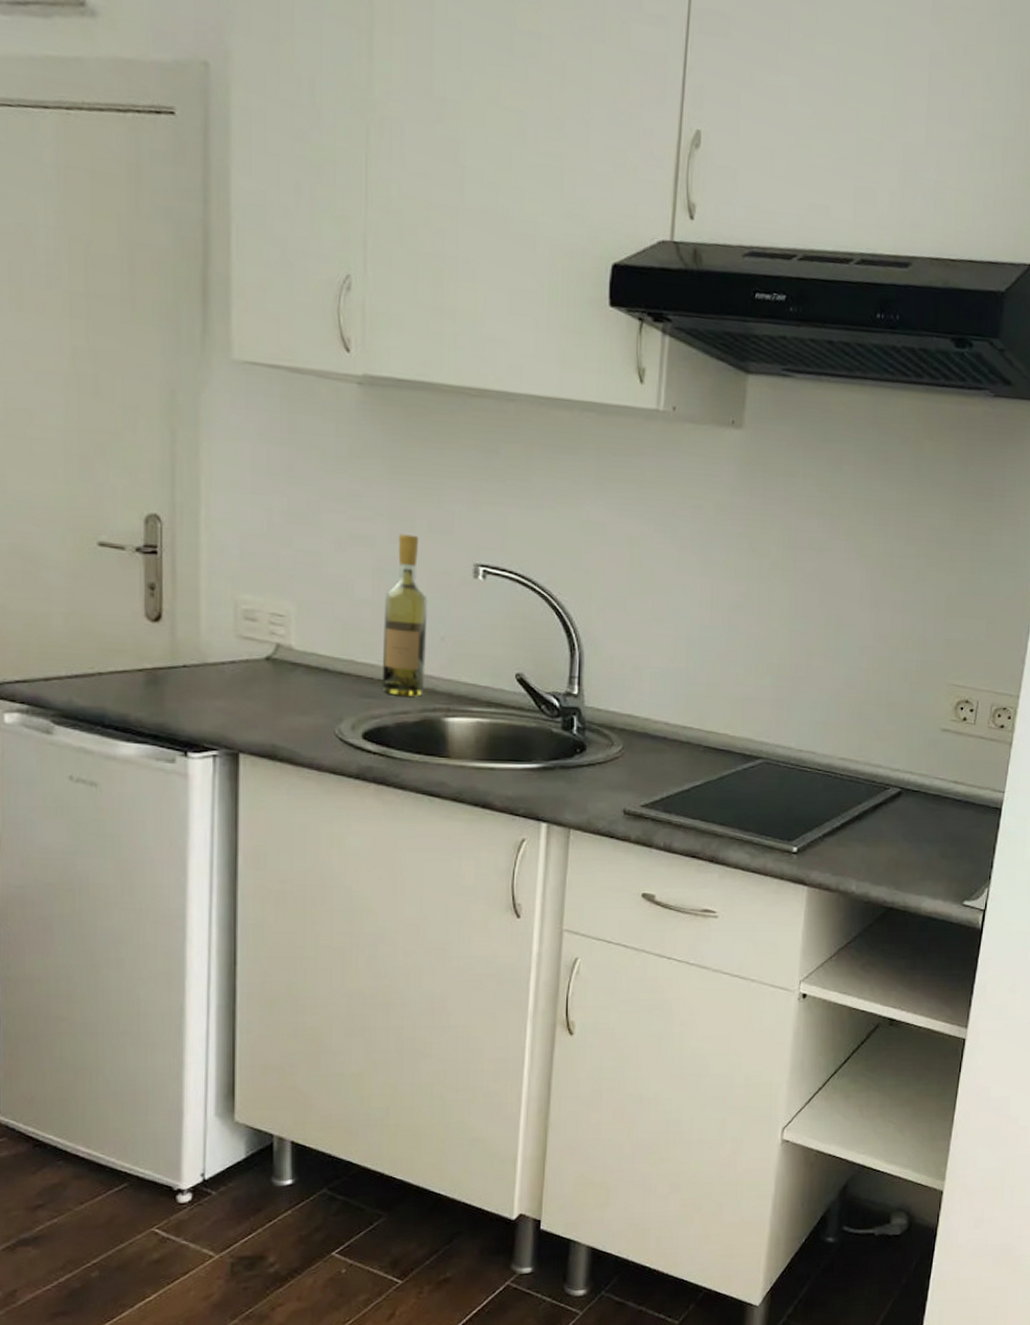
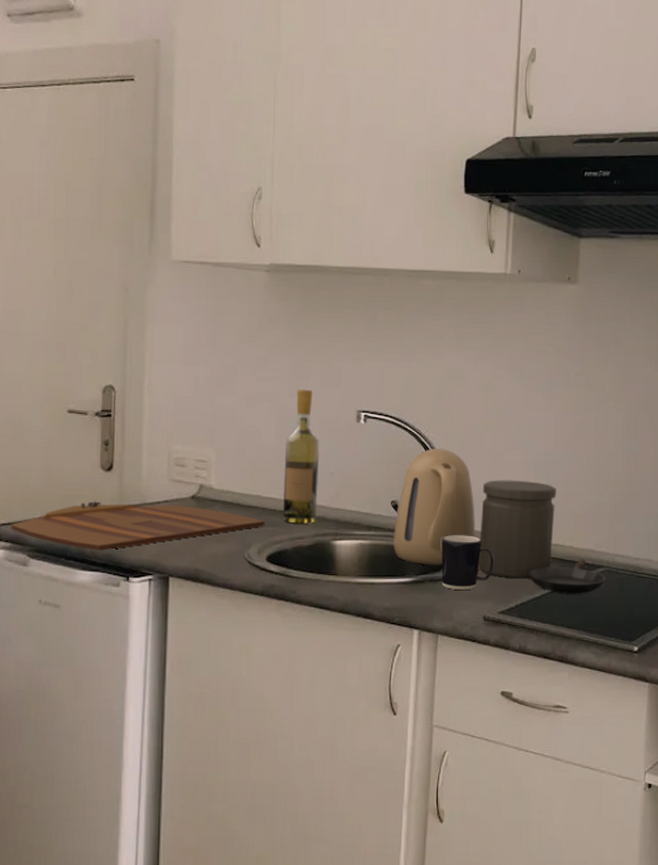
cutting board: none [27,658,360,719] -> present [11,501,265,551]
kettle: none [517,614,616,751] -> present [393,449,475,566]
mug: none [574,716,637,780] -> present [440,535,494,591]
jar: none [618,654,711,769] -> present [478,480,556,579]
frying pan: none [677,749,764,787] -> present [529,559,606,593]

